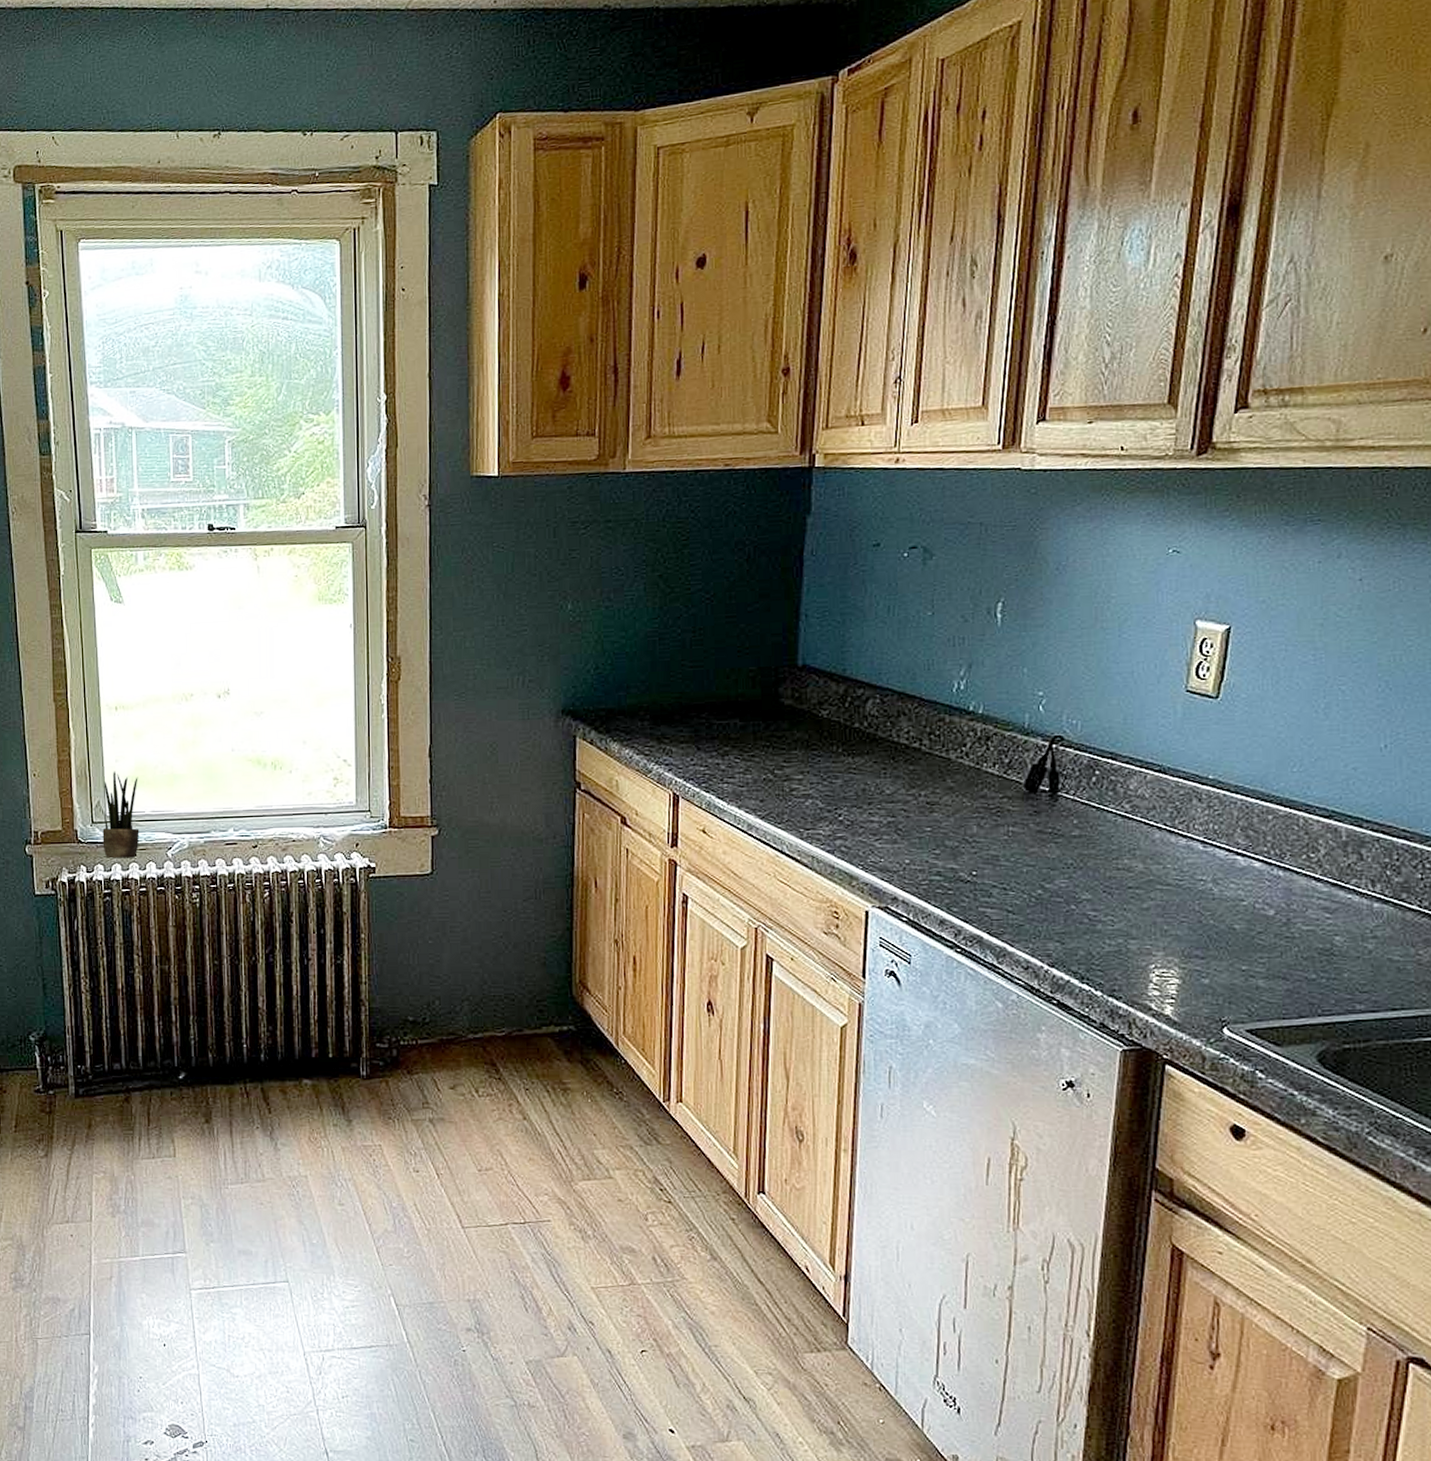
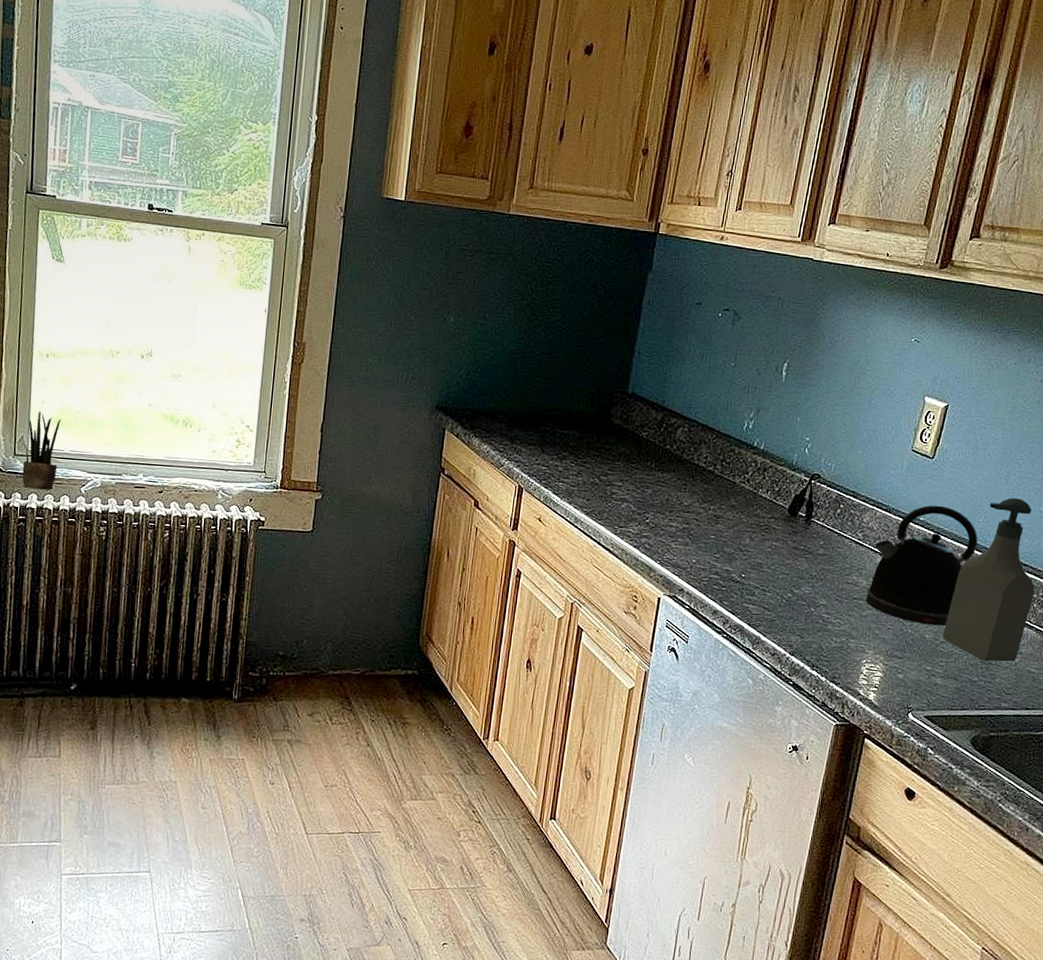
kettle: none [1144,757,1294,912] -> present [866,505,978,626]
soap bottle: none [1259,736,1385,952] -> present [942,498,1035,662]

